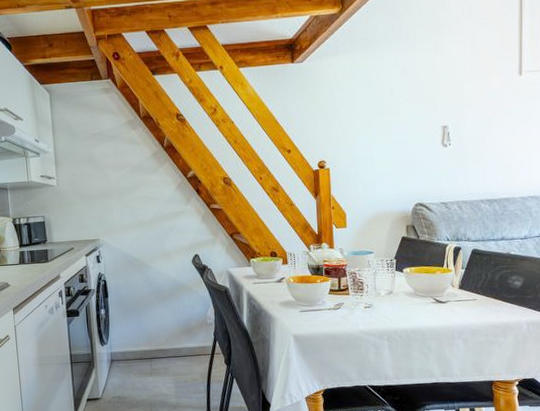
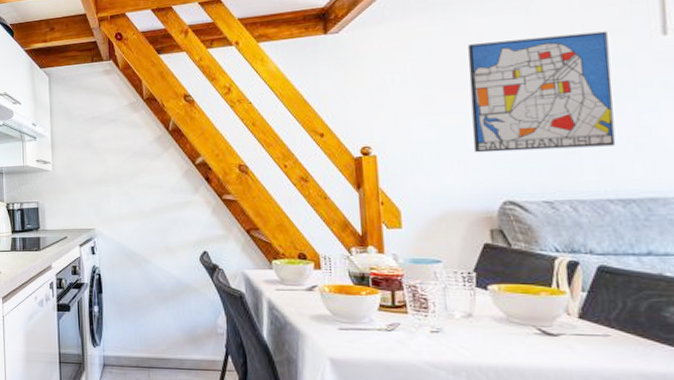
wall art: none [395,70,487,166] -> present [468,31,616,153]

